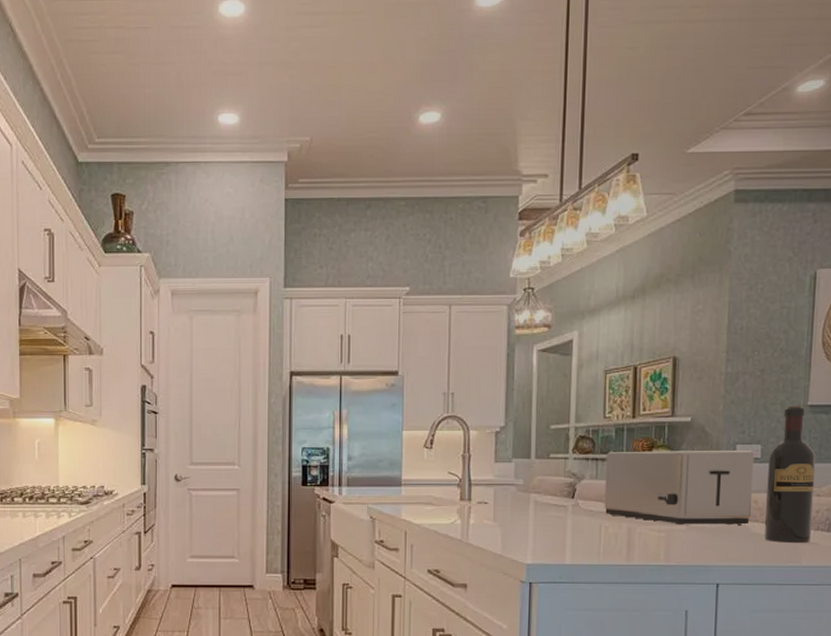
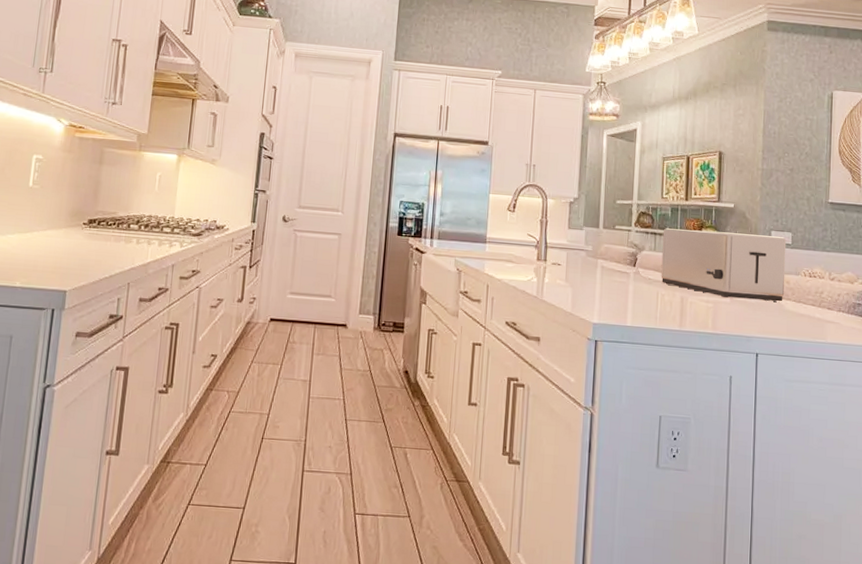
wine bottle: present [764,405,817,544] -> none [796,201,837,323]

